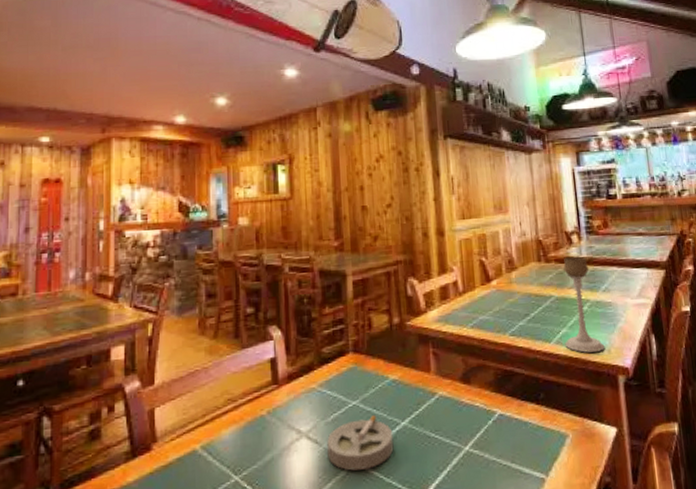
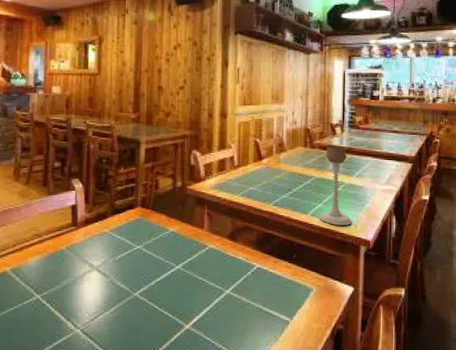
ashtray: present [326,415,394,471] -> none [112,258,168,300]

